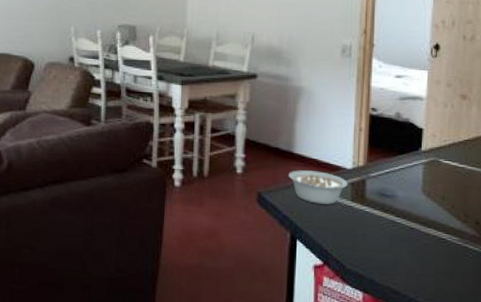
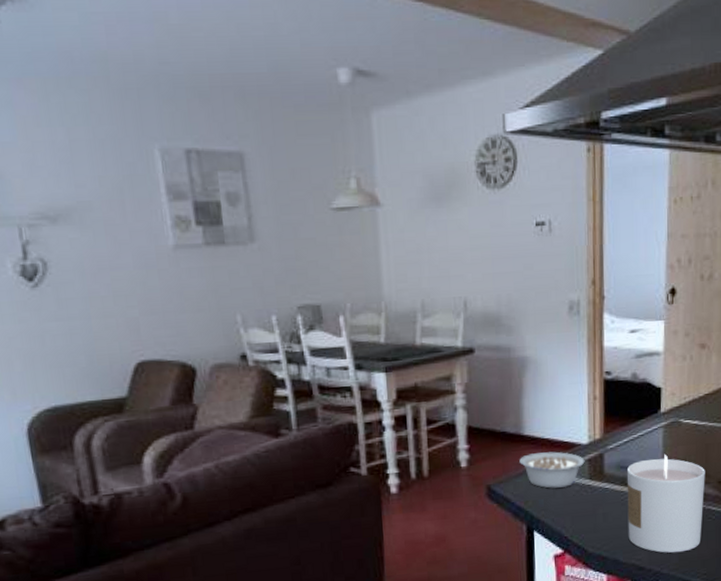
candle: none [385,188,463,284] -> present [626,454,705,553]

